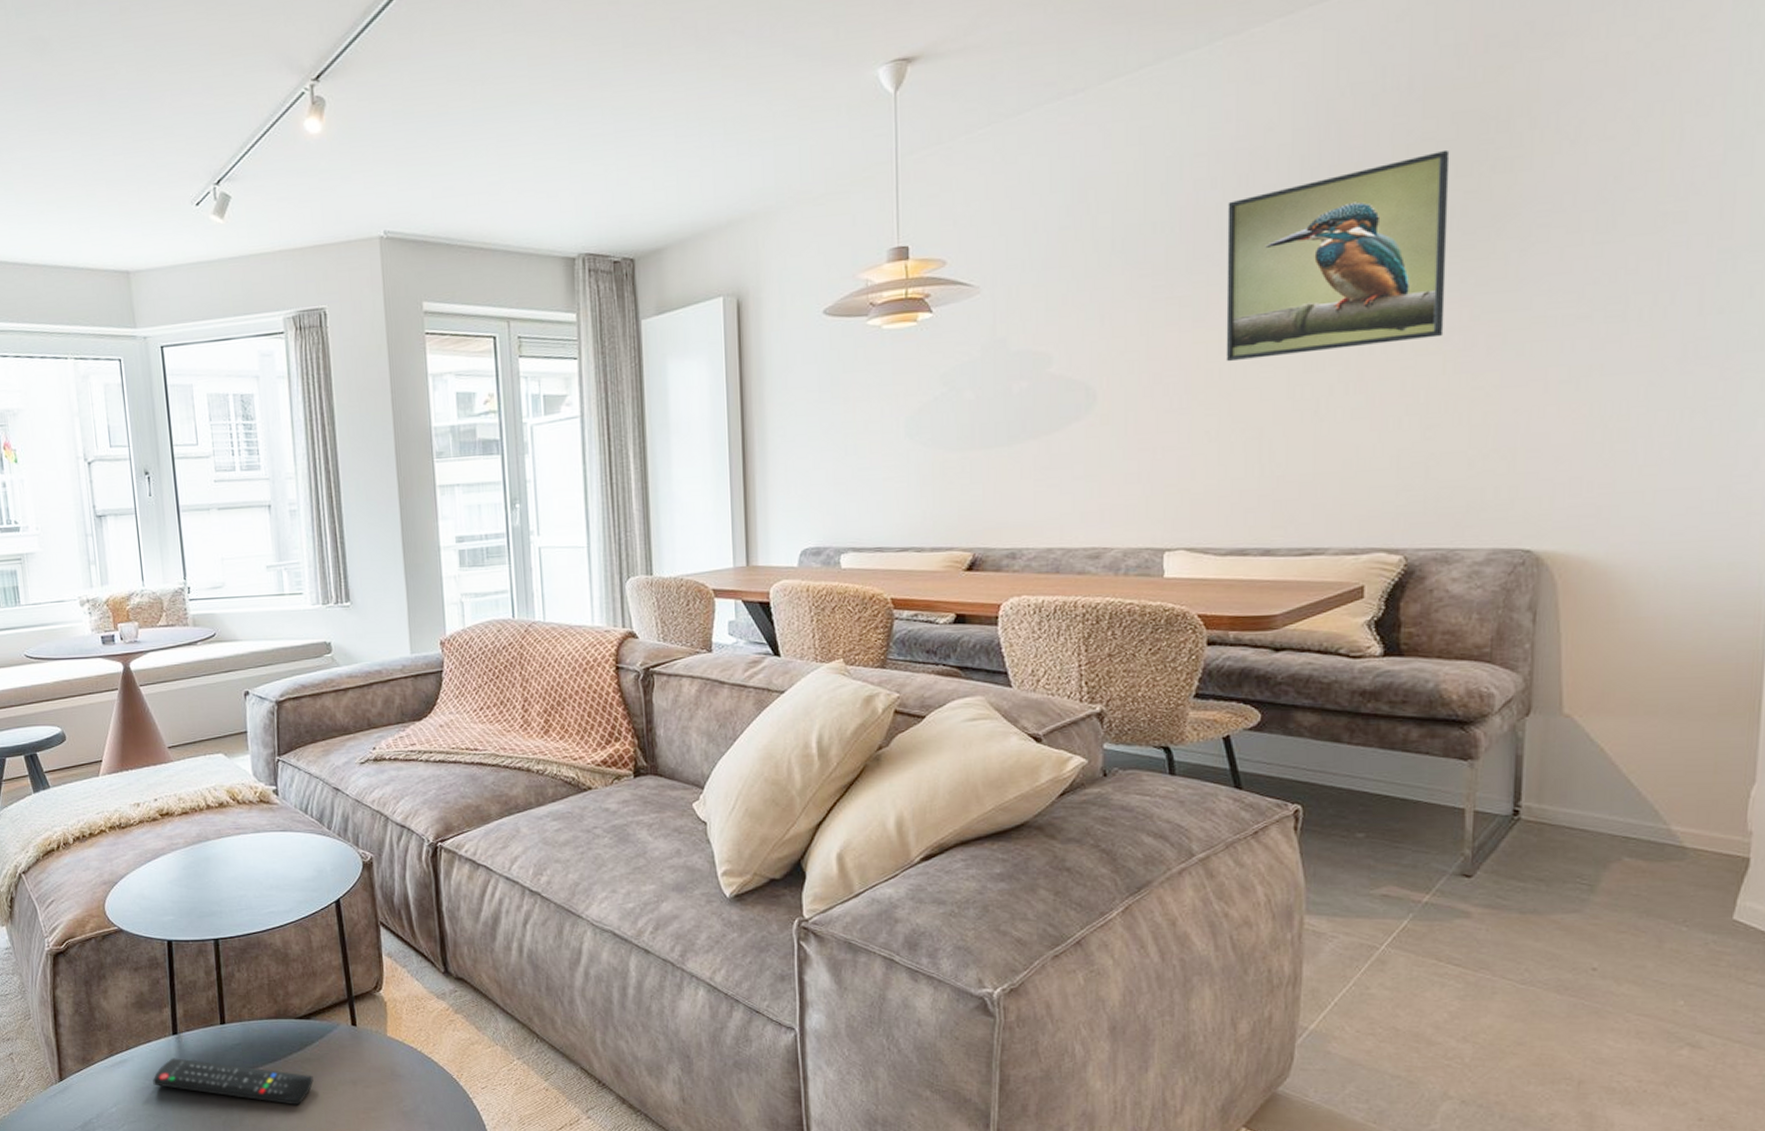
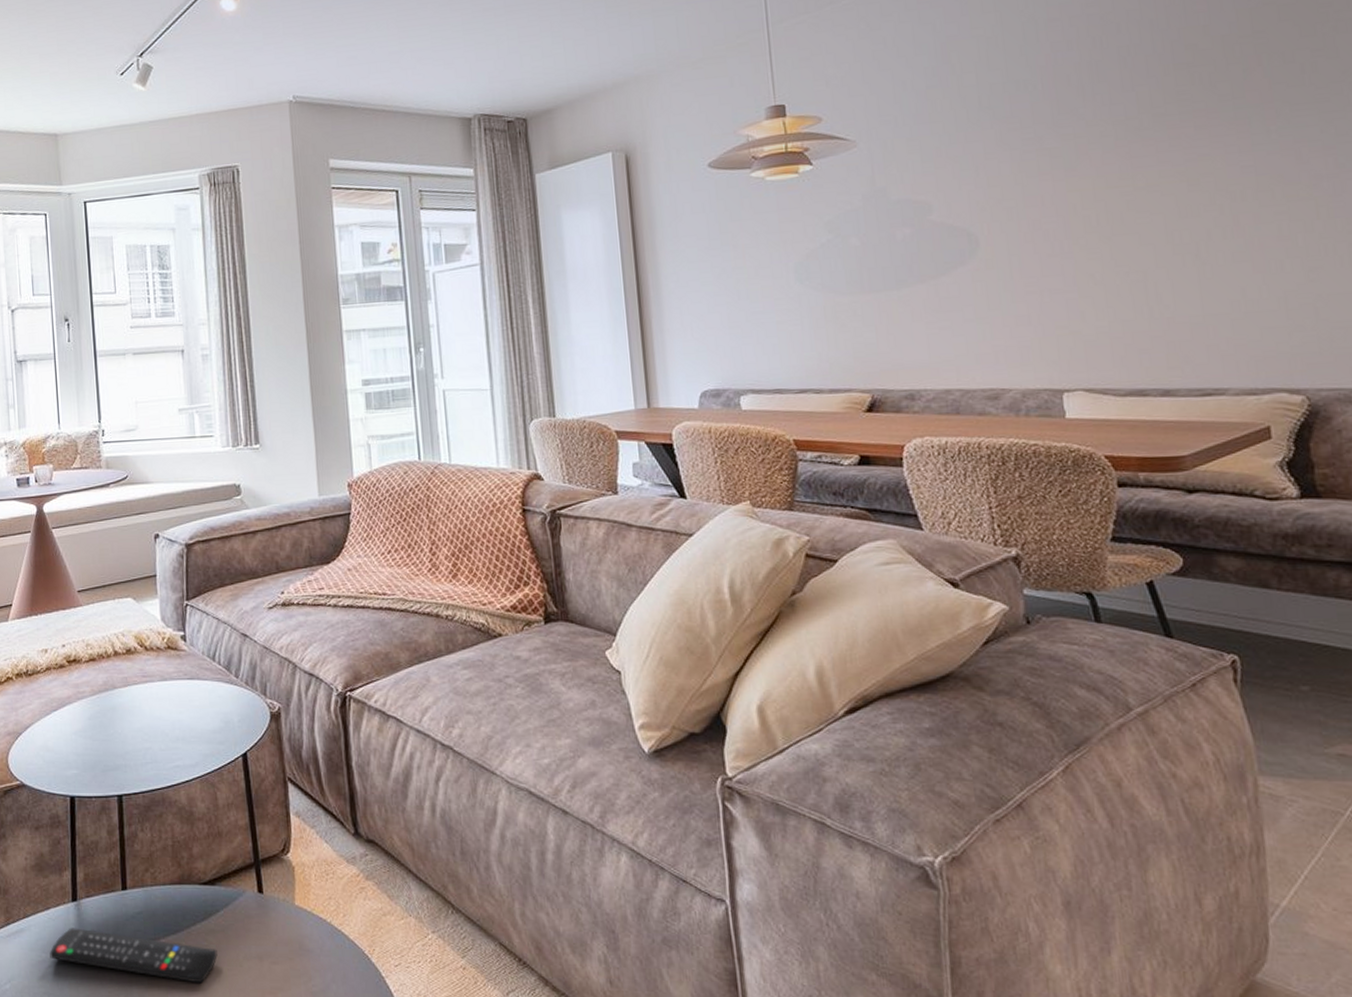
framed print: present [1226,149,1450,362] -> none [1085,12,1312,209]

